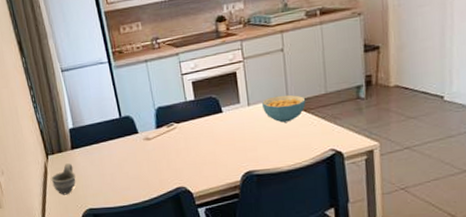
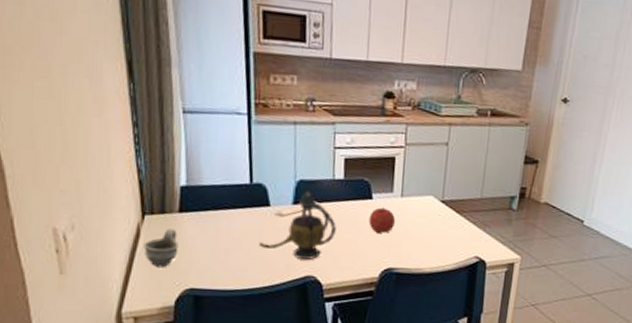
teapot: none [135,114,196,174] -> present [259,190,336,259]
fruit: none [222,118,248,141] -> present [368,207,396,233]
cereal bowl: present [262,94,306,123] -> none [416,191,461,222]

